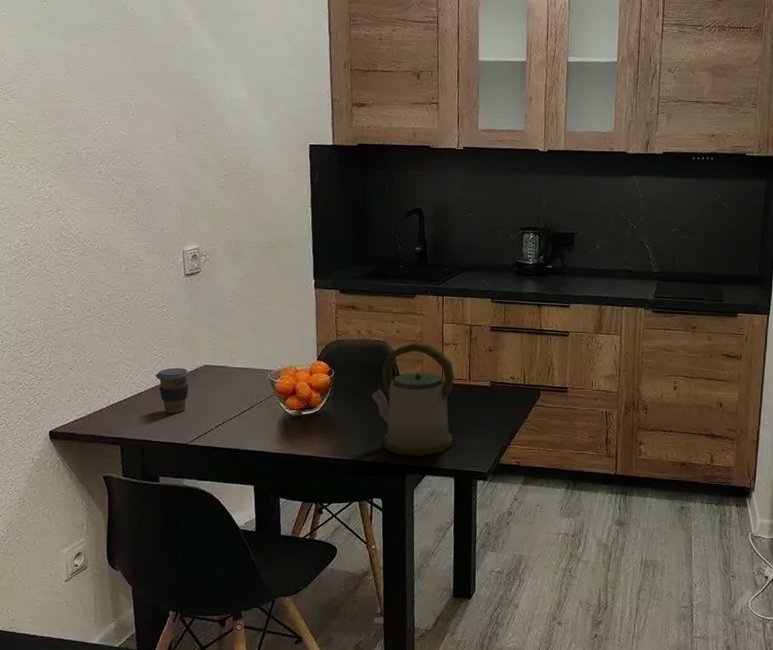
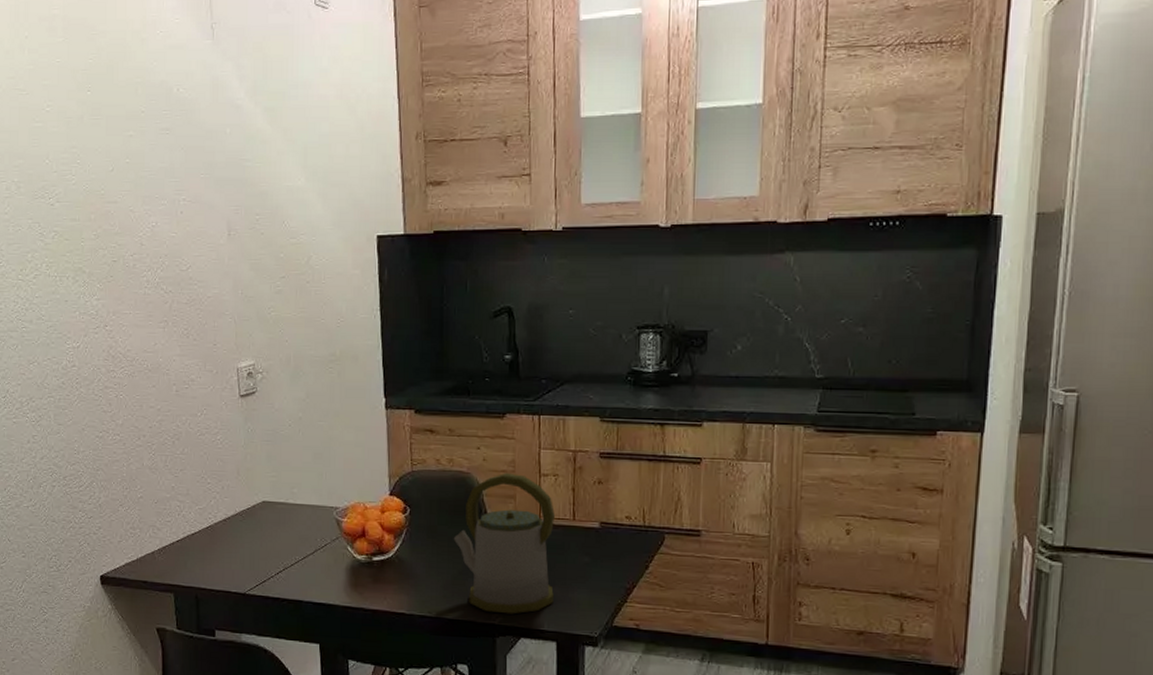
coffee cup: present [156,367,190,414] -> none [210,504,247,558]

